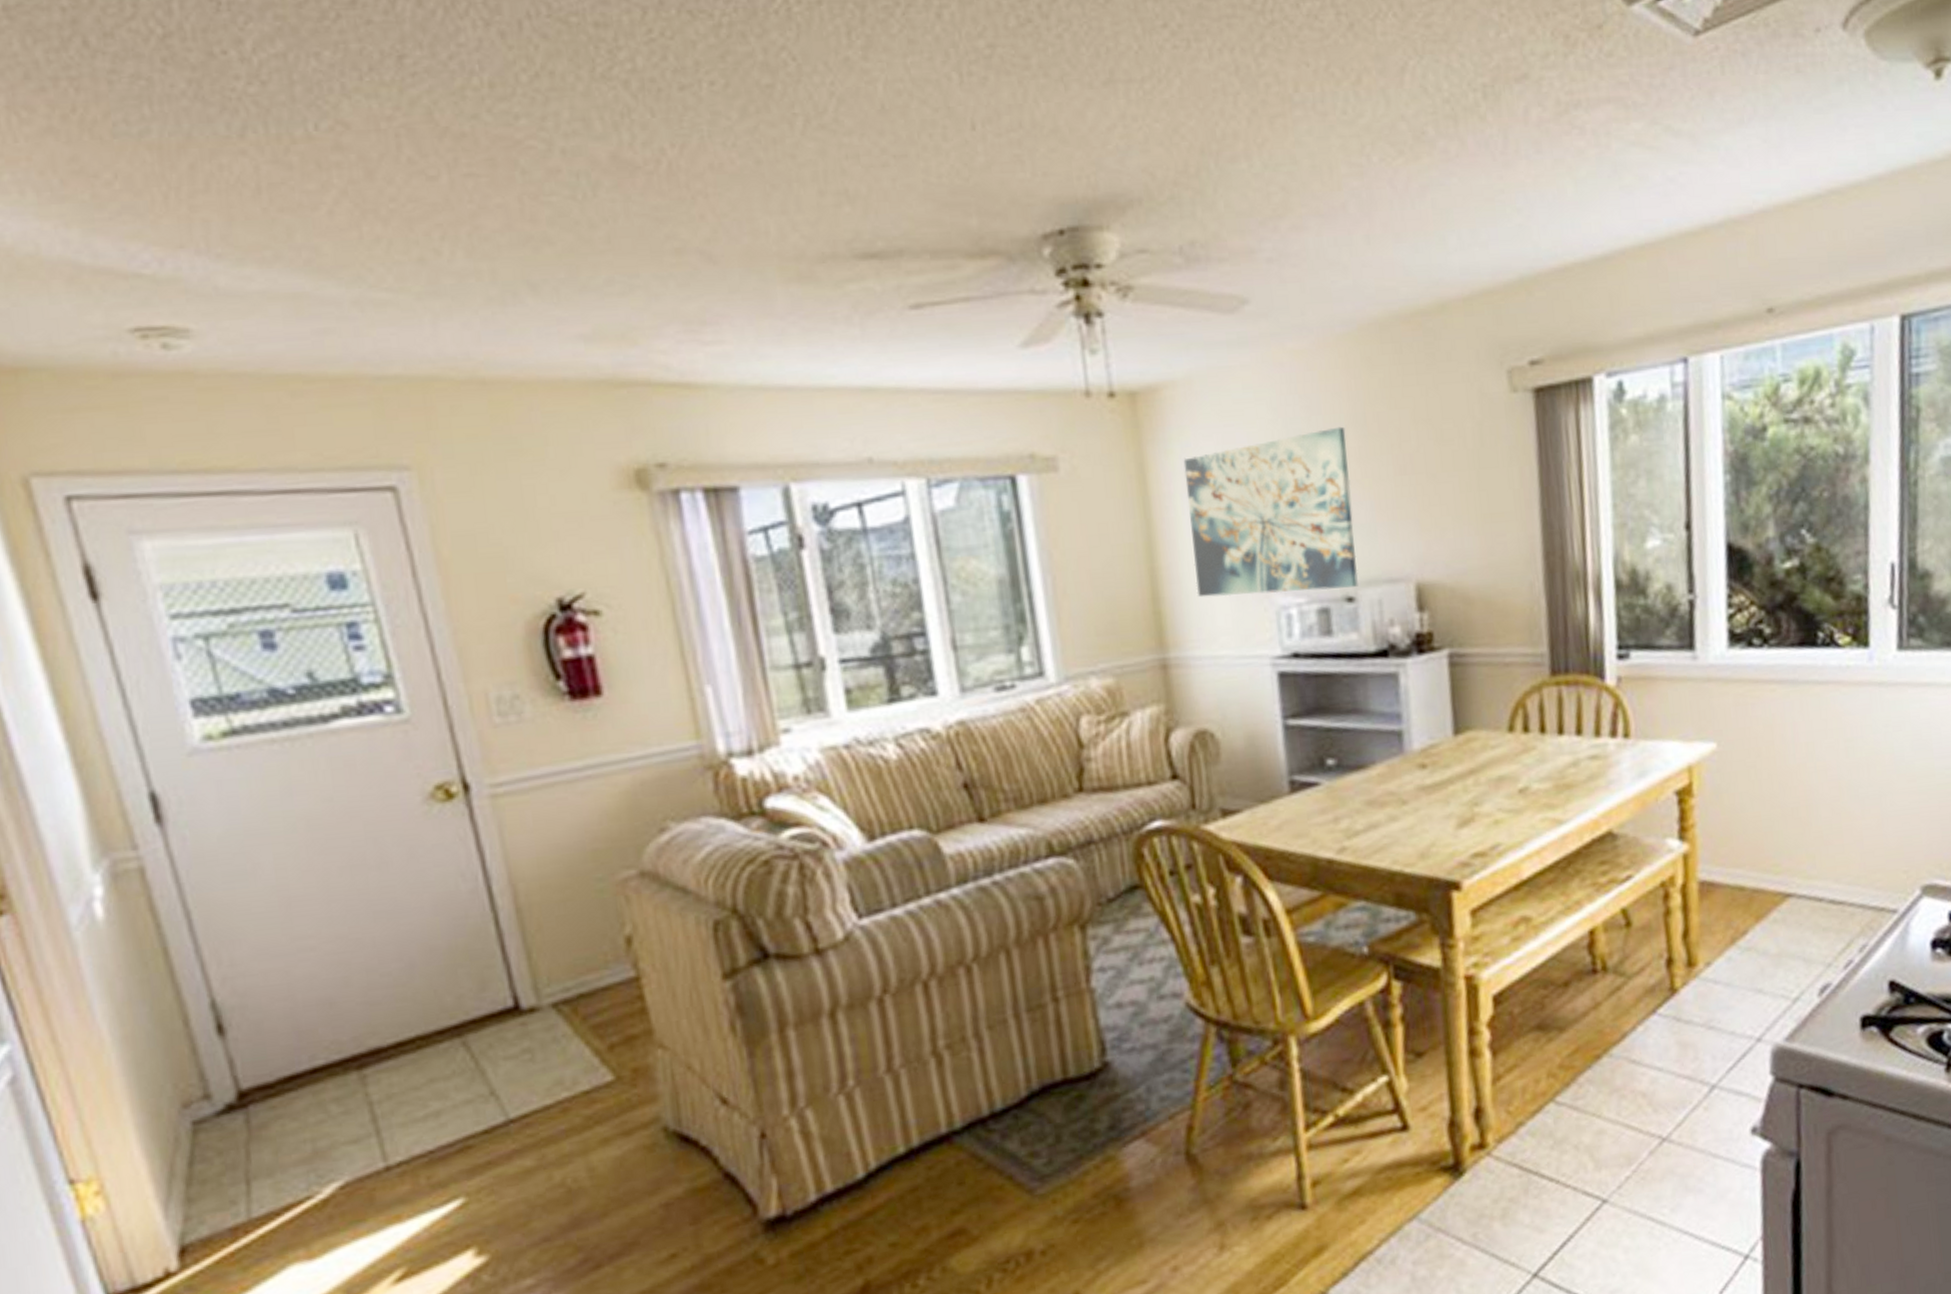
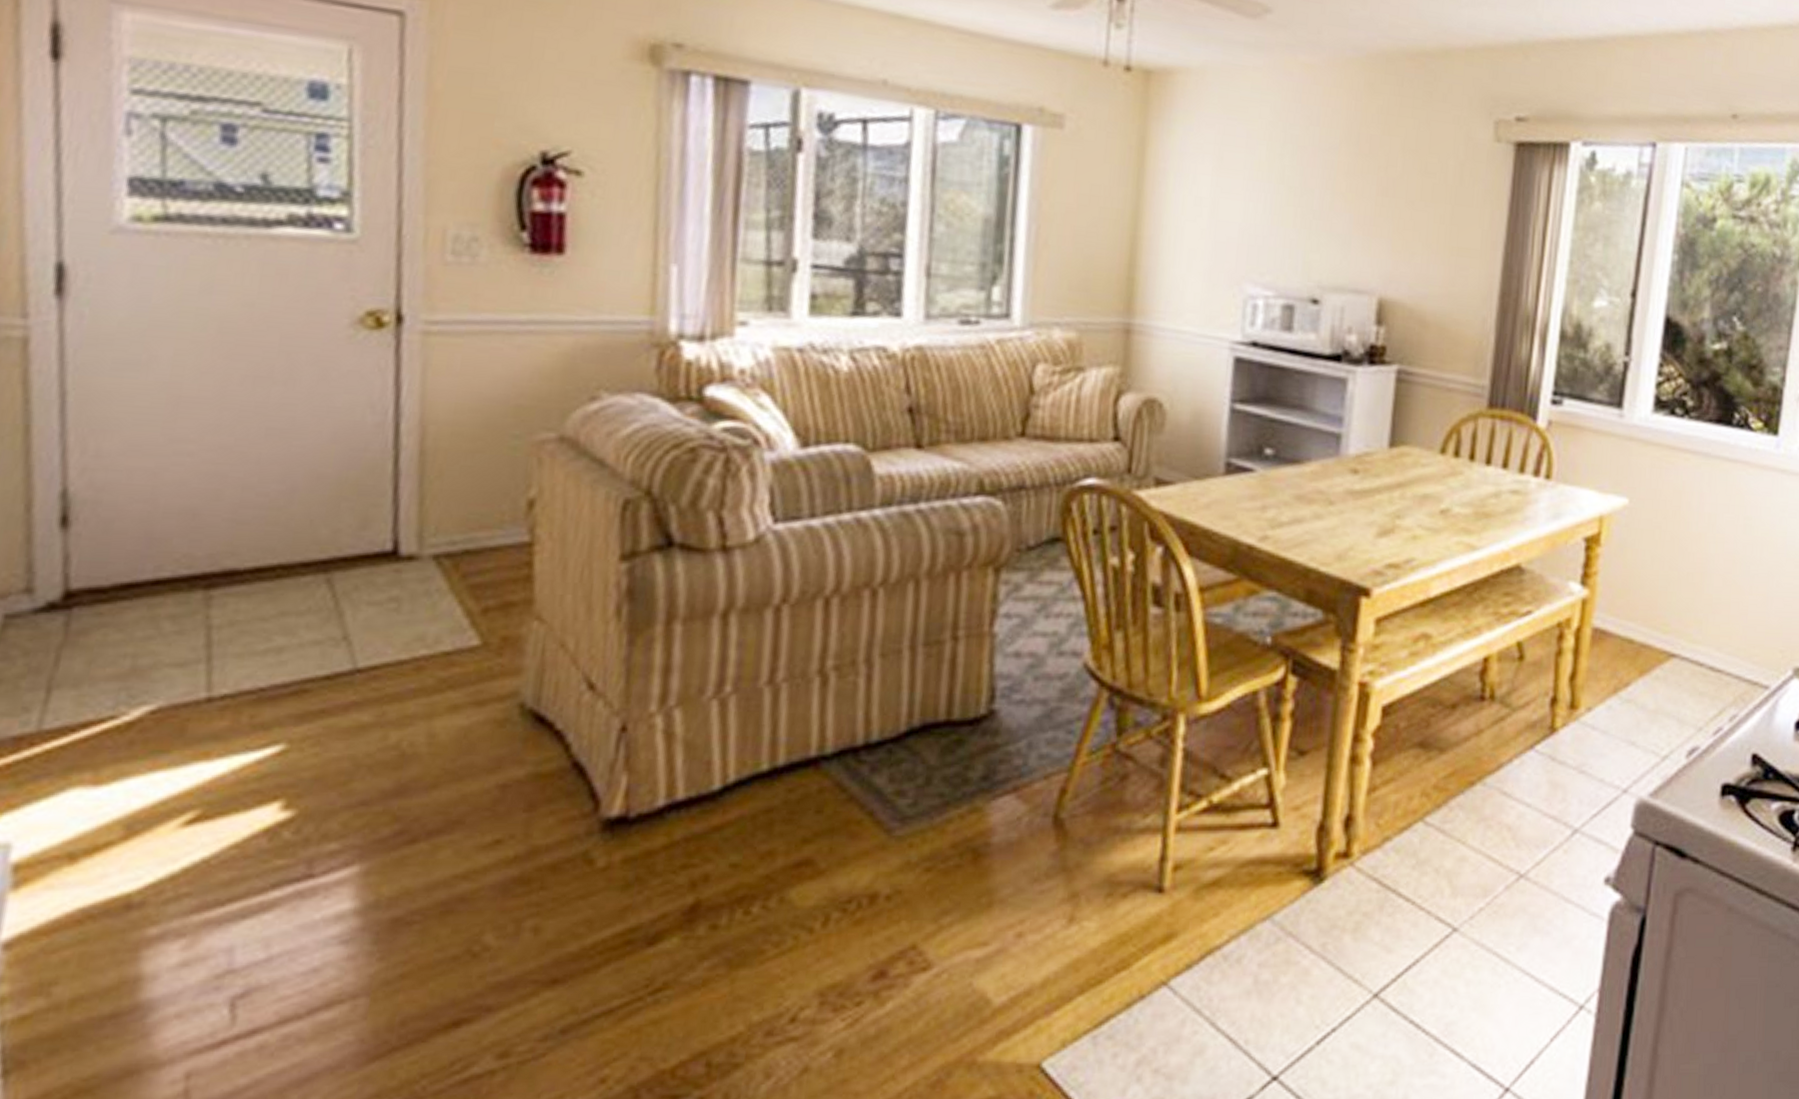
wall art: present [1183,426,1358,598] -> none [1172,140,1339,292]

